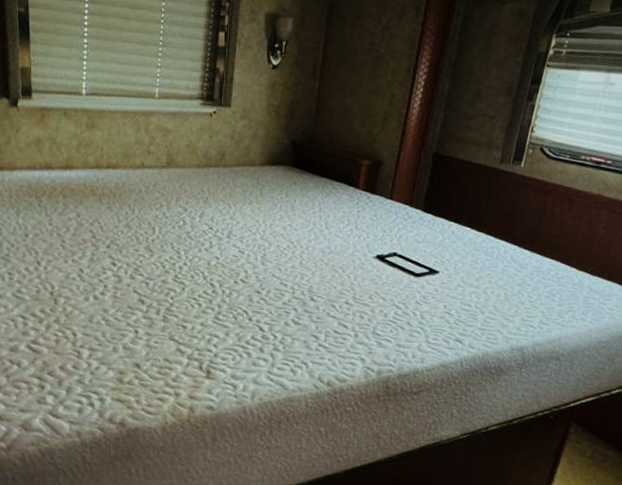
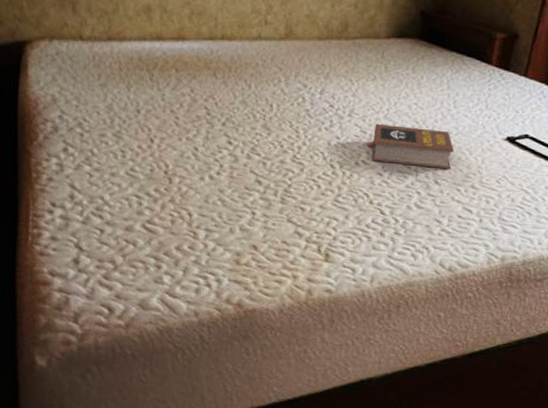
book: none [244,244,328,286] -> present [366,123,454,169]

